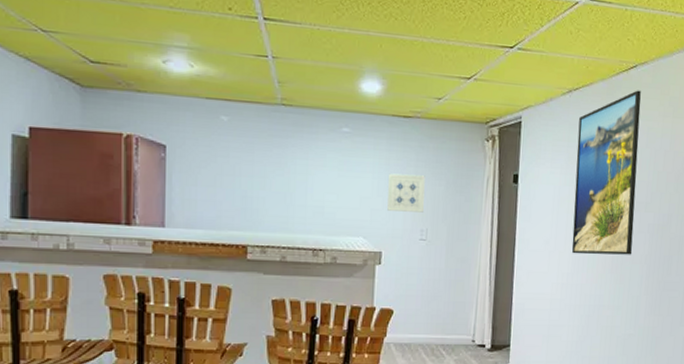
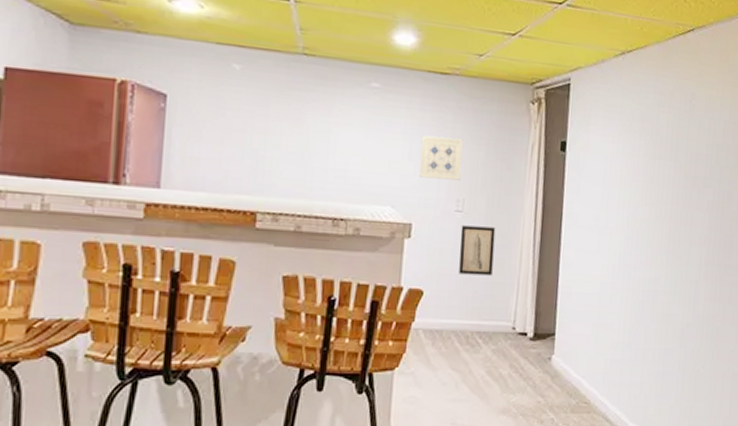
wall art: none [424,252,456,296] -> present [459,225,496,276]
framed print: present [571,90,641,255] -> none [624,55,699,235]

